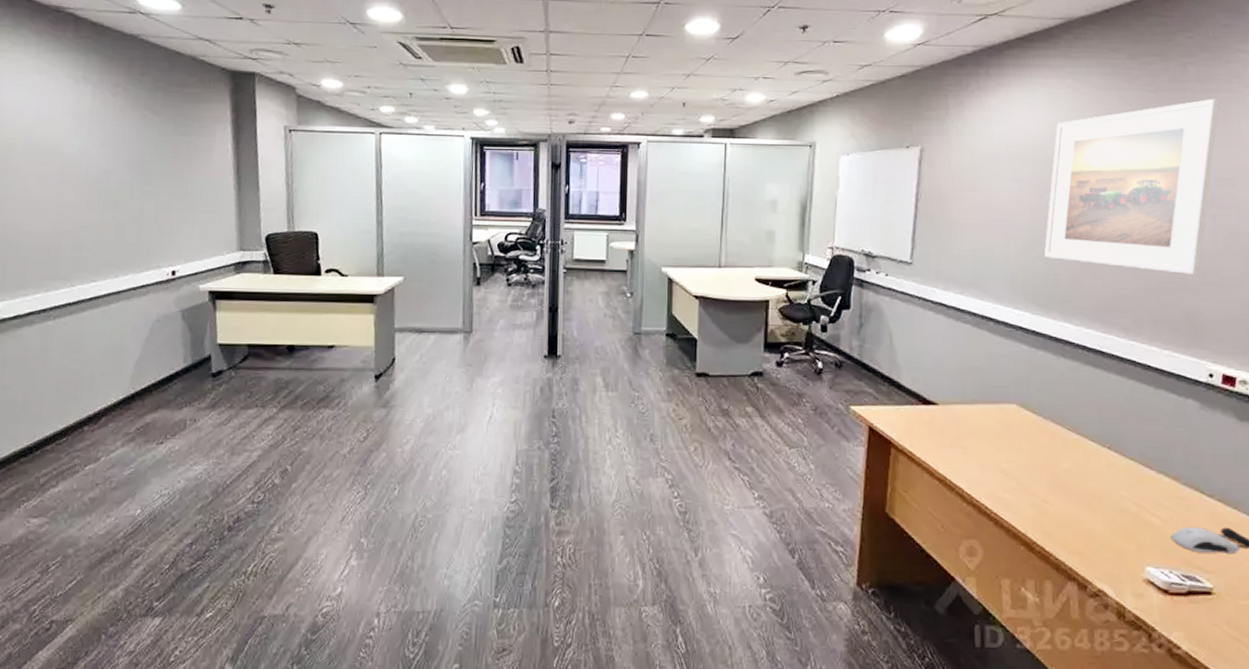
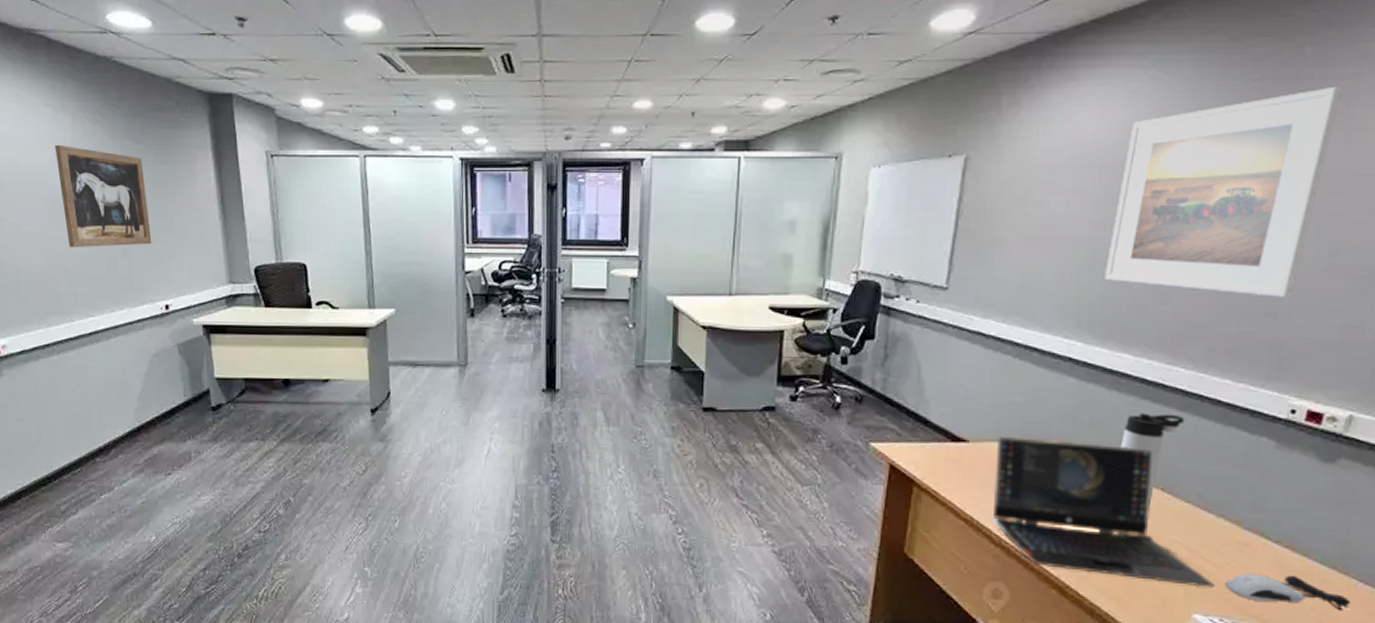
wall art: none [72,114,164,214] -> present [55,144,152,248]
laptop computer: none [962,399,1163,541] -> present [992,436,1216,588]
thermos bottle: none [1069,377,1122,464] -> present [1120,413,1184,507]

